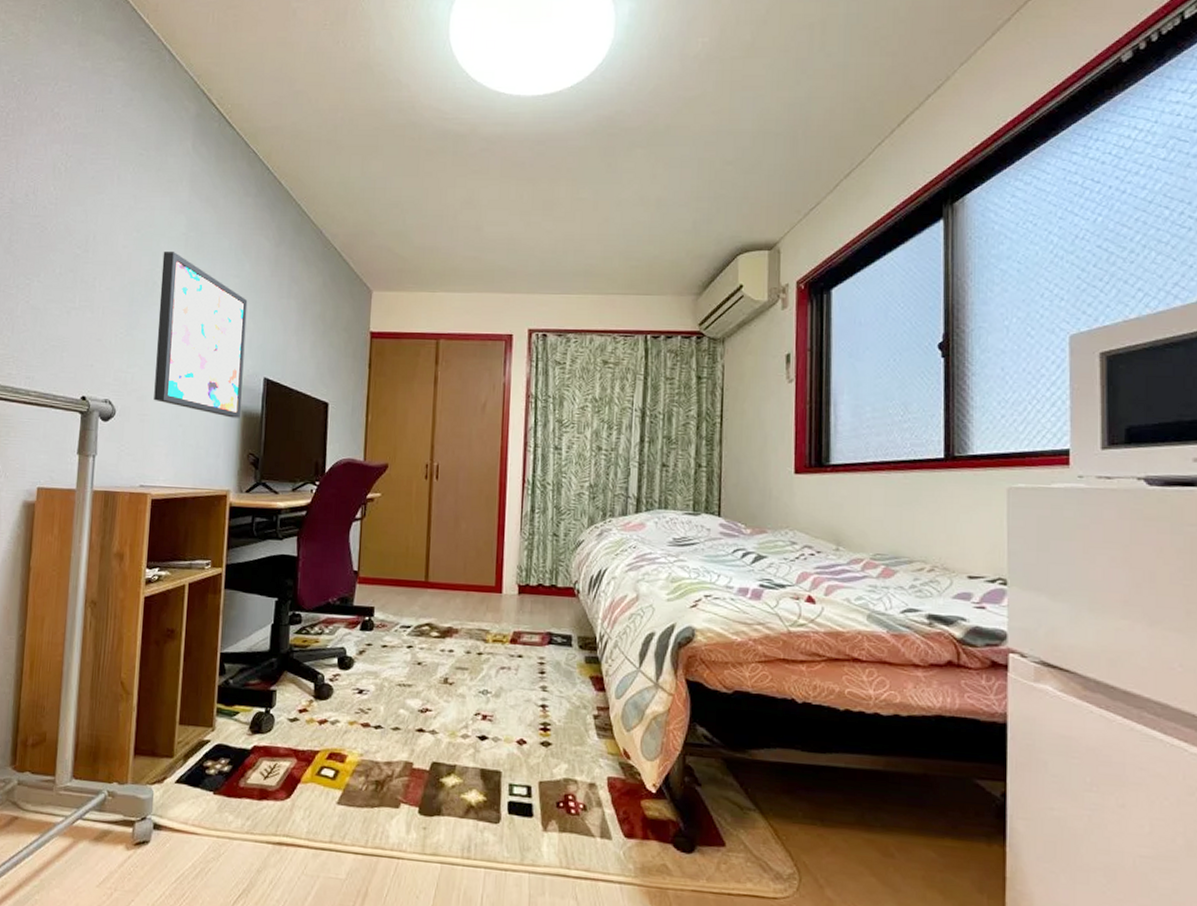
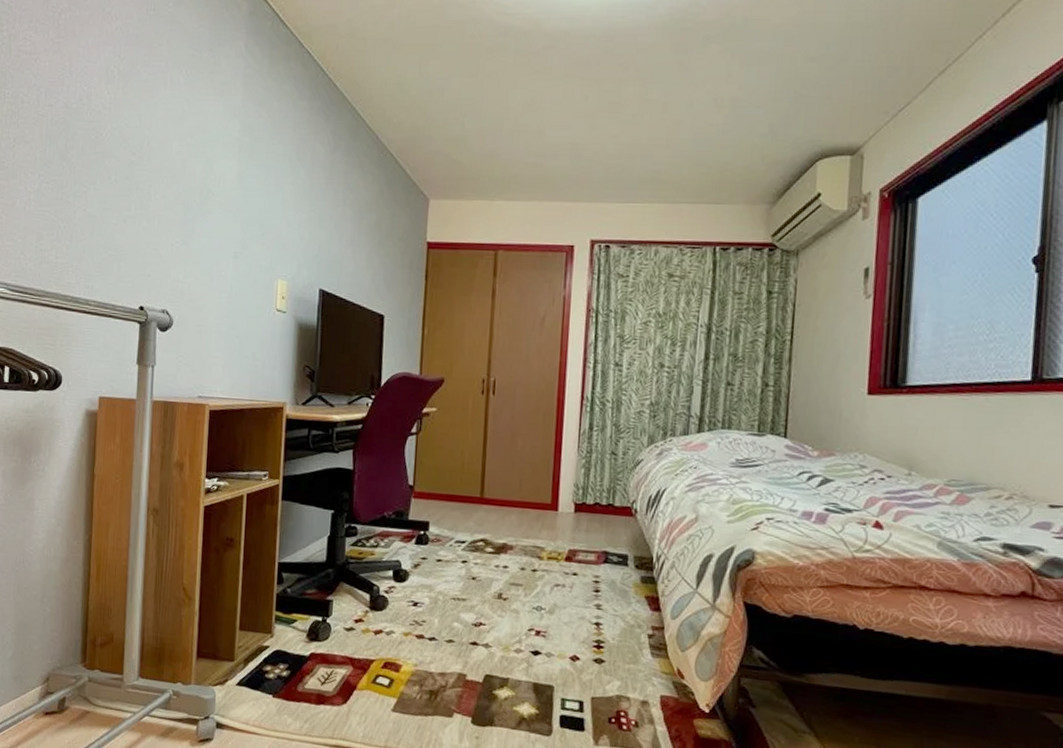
wall art: present [154,252,248,418] -> none [210,158,303,330]

